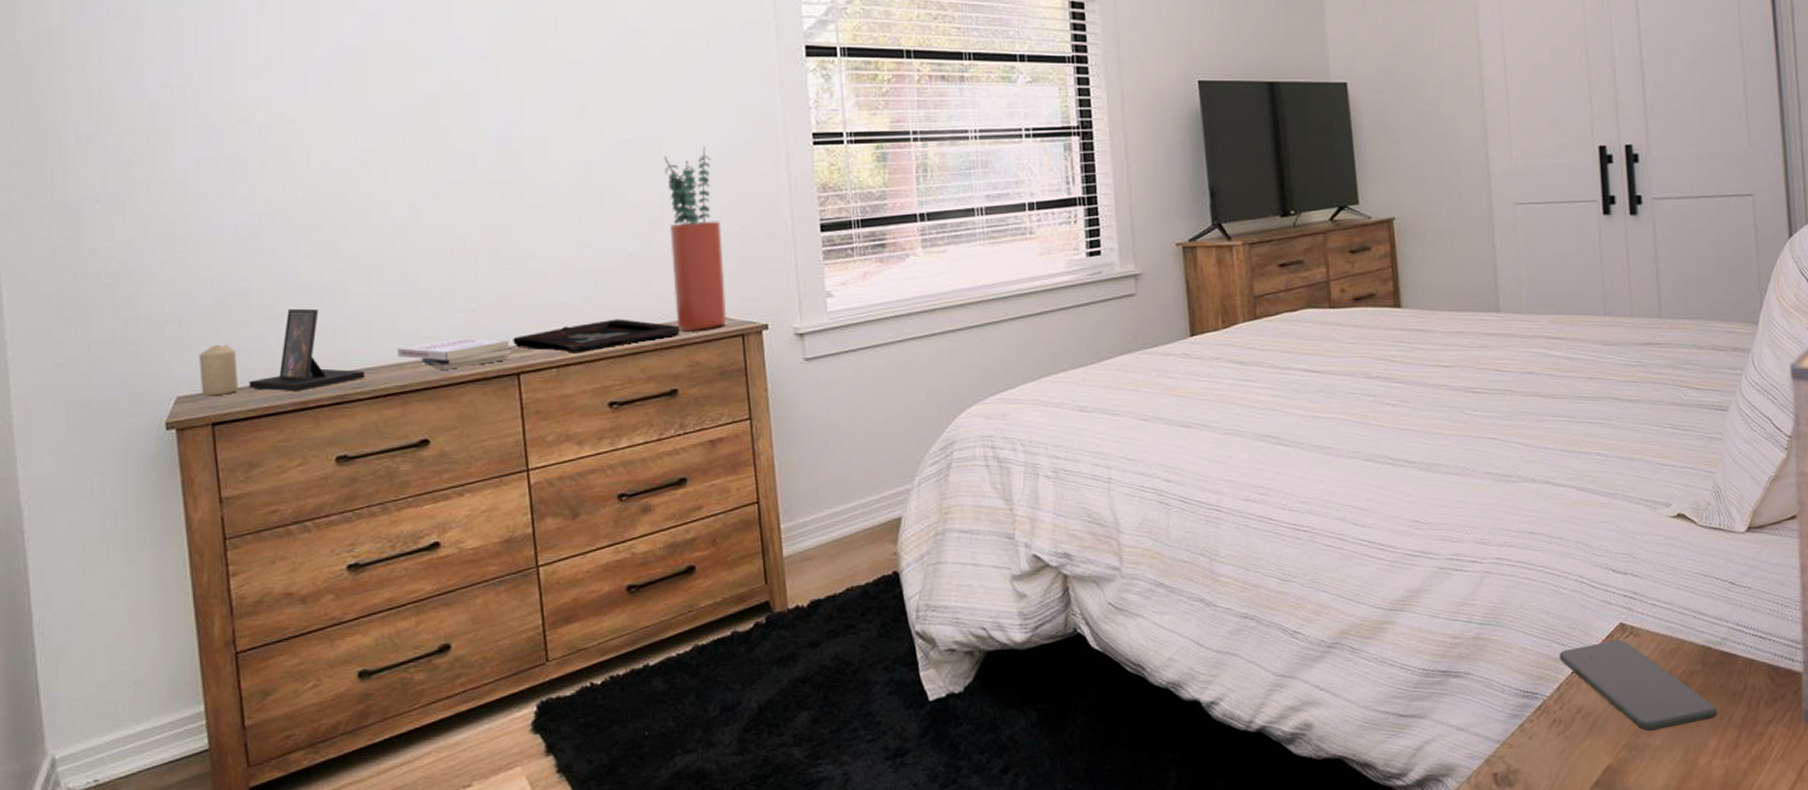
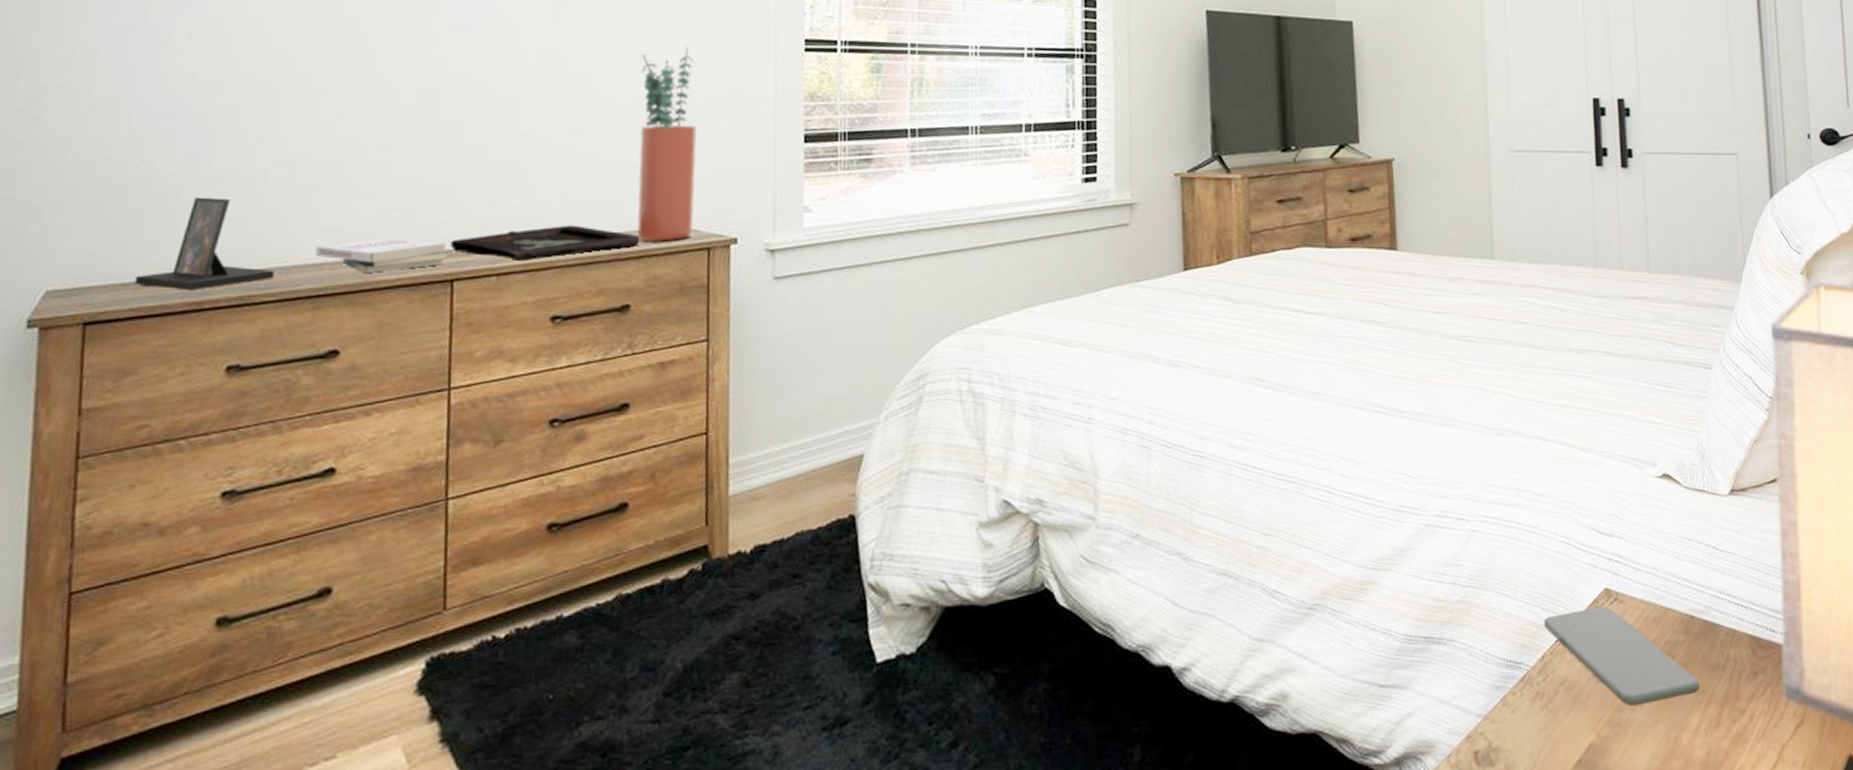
candle: present [199,344,238,396] -> none [76,233,125,292]

